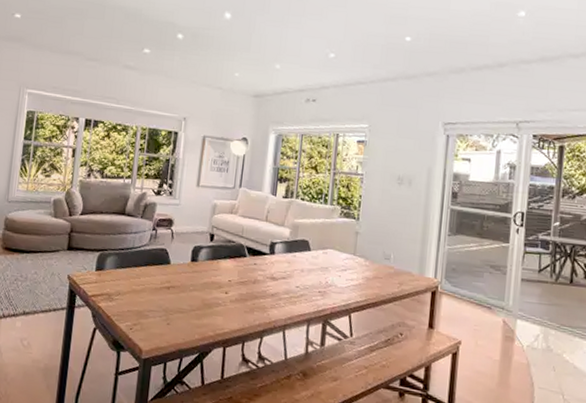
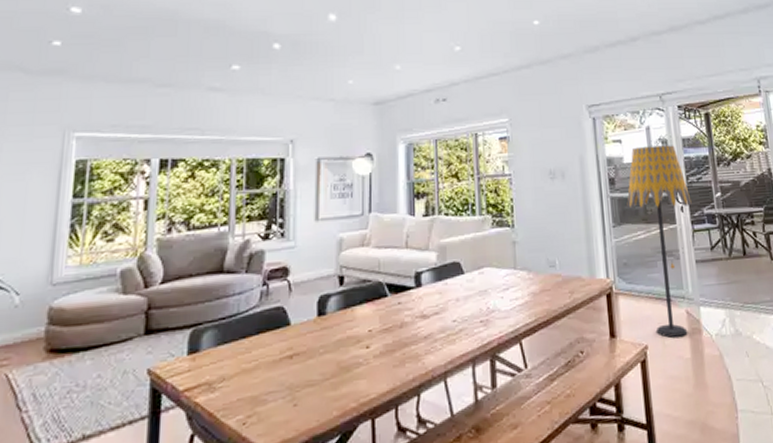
floor lamp: none [465,167,529,341] -> present [627,145,692,338]

